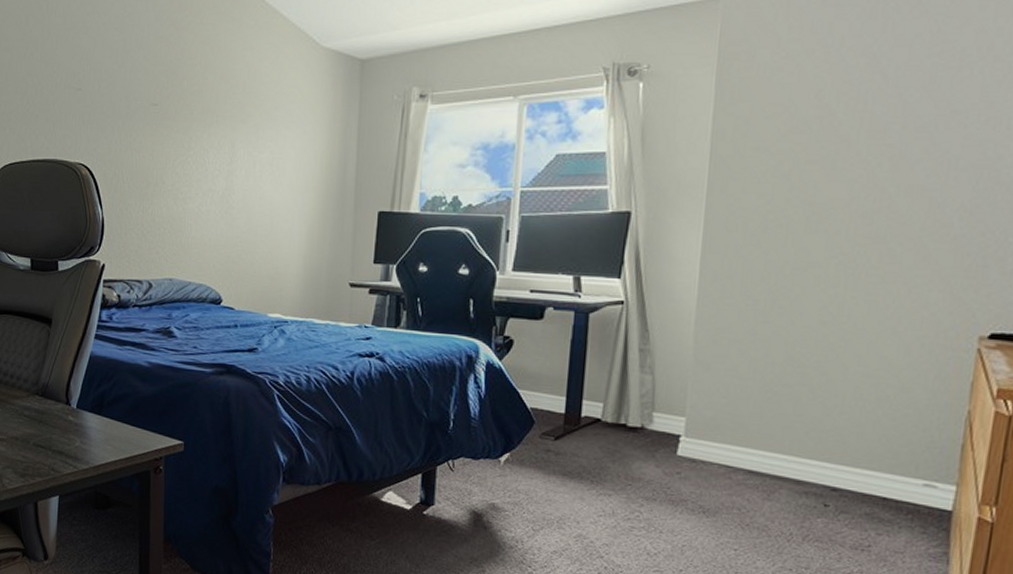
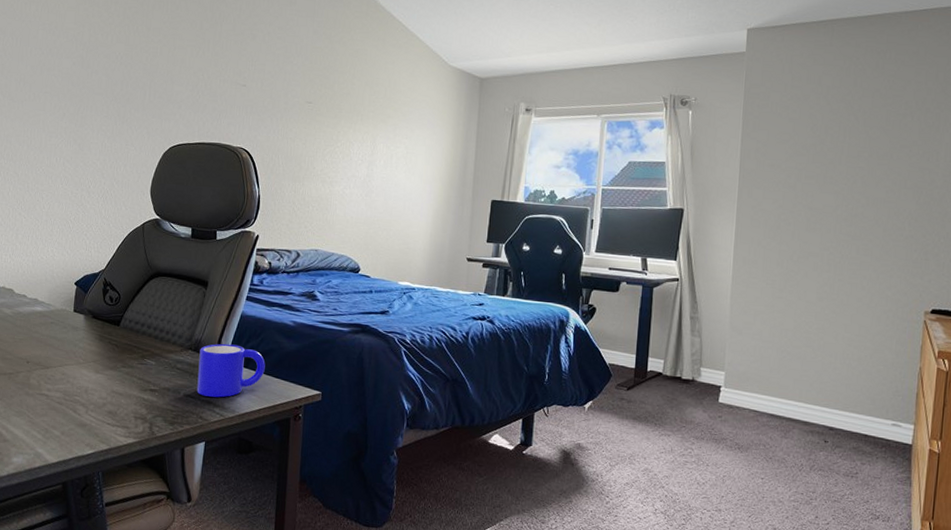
mug: none [47,388,120,448] -> present [197,343,266,398]

